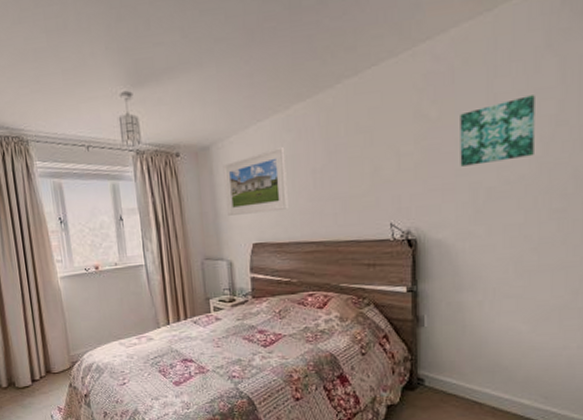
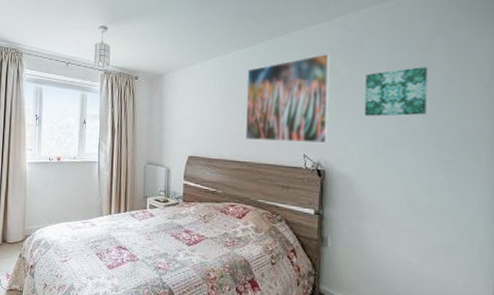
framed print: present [223,146,288,216] -> none [170,81,222,133]
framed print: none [314,92,420,215] -> present [245,53,331,143]

